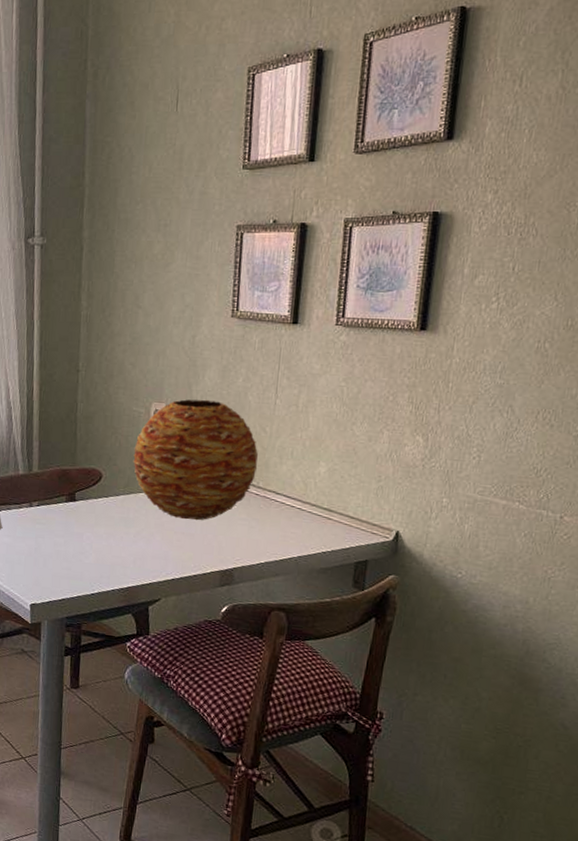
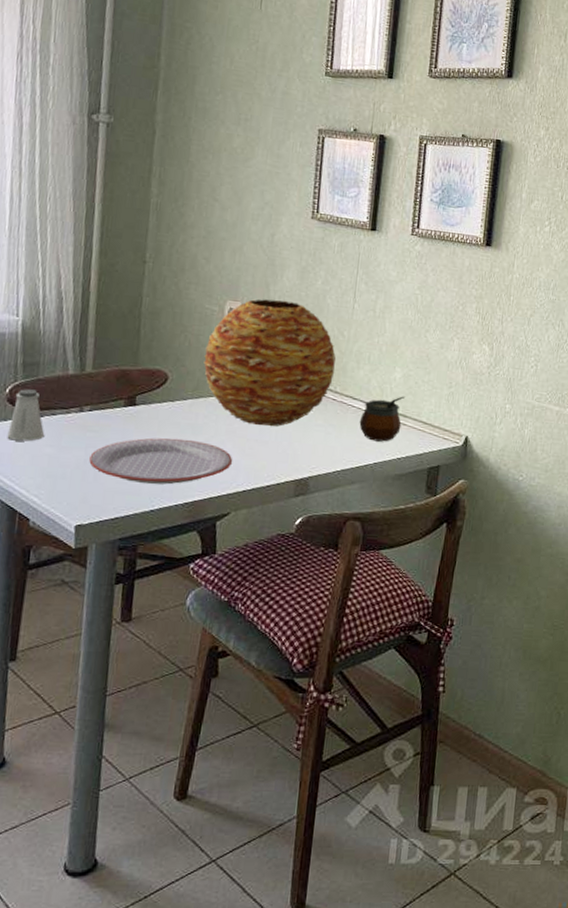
plate: none [39,530,162,572] -> present [89,437,233,485]
gourd: none [283,490,331,536] -> present [359,396,406,442]

